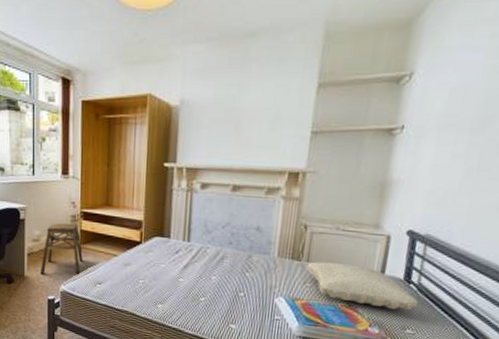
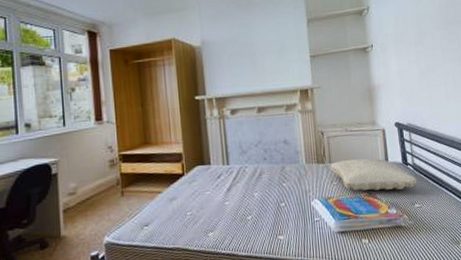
stool: present [40,222,84,274] -> none [79,168,127,229]

